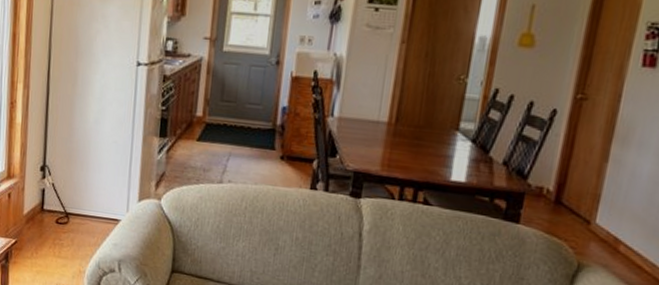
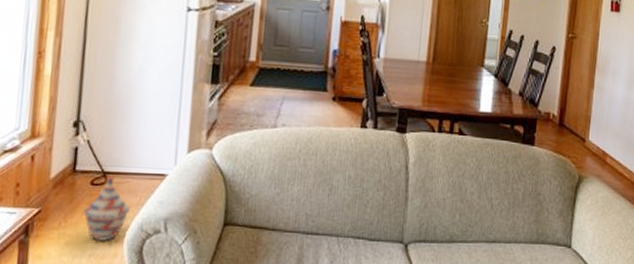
woven basket: none [50,216,89,274] -> present [83,176,130,241]

